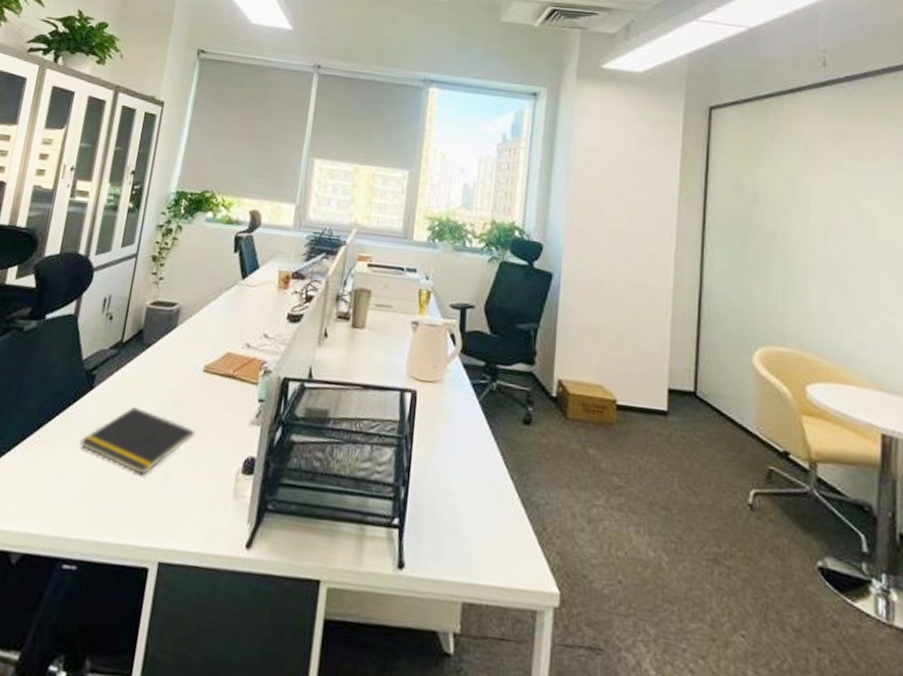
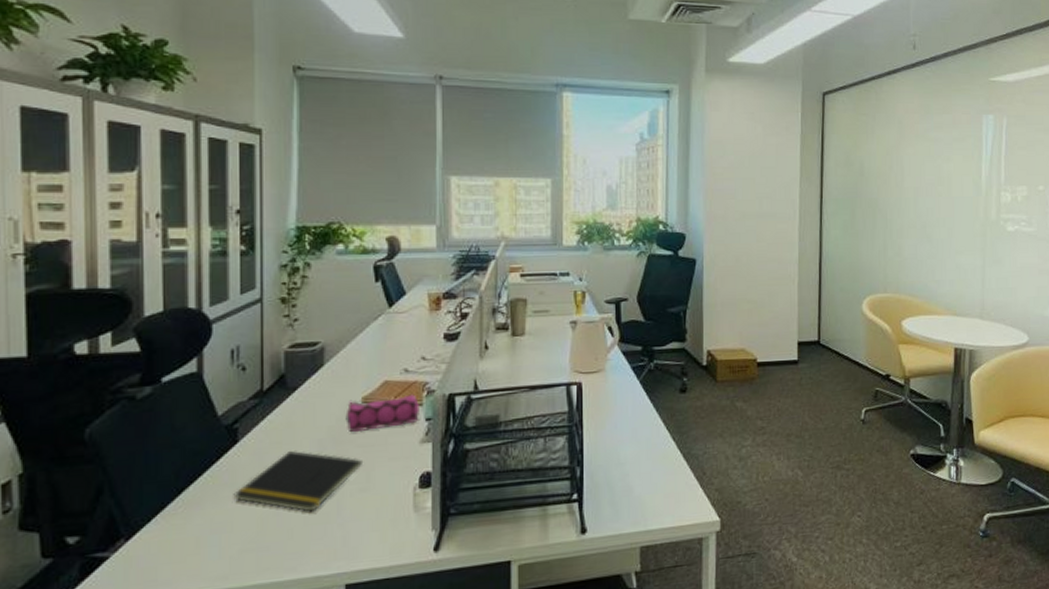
pencil case: none [186,366,255,403] -> present [345,394,419,433]

